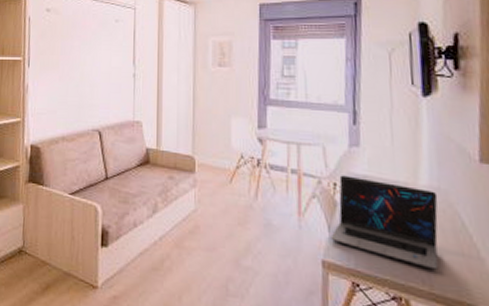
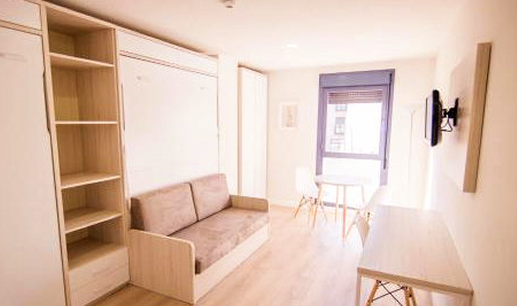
laptop: present [330,175,439,270] -> none [364,207,435,266]

